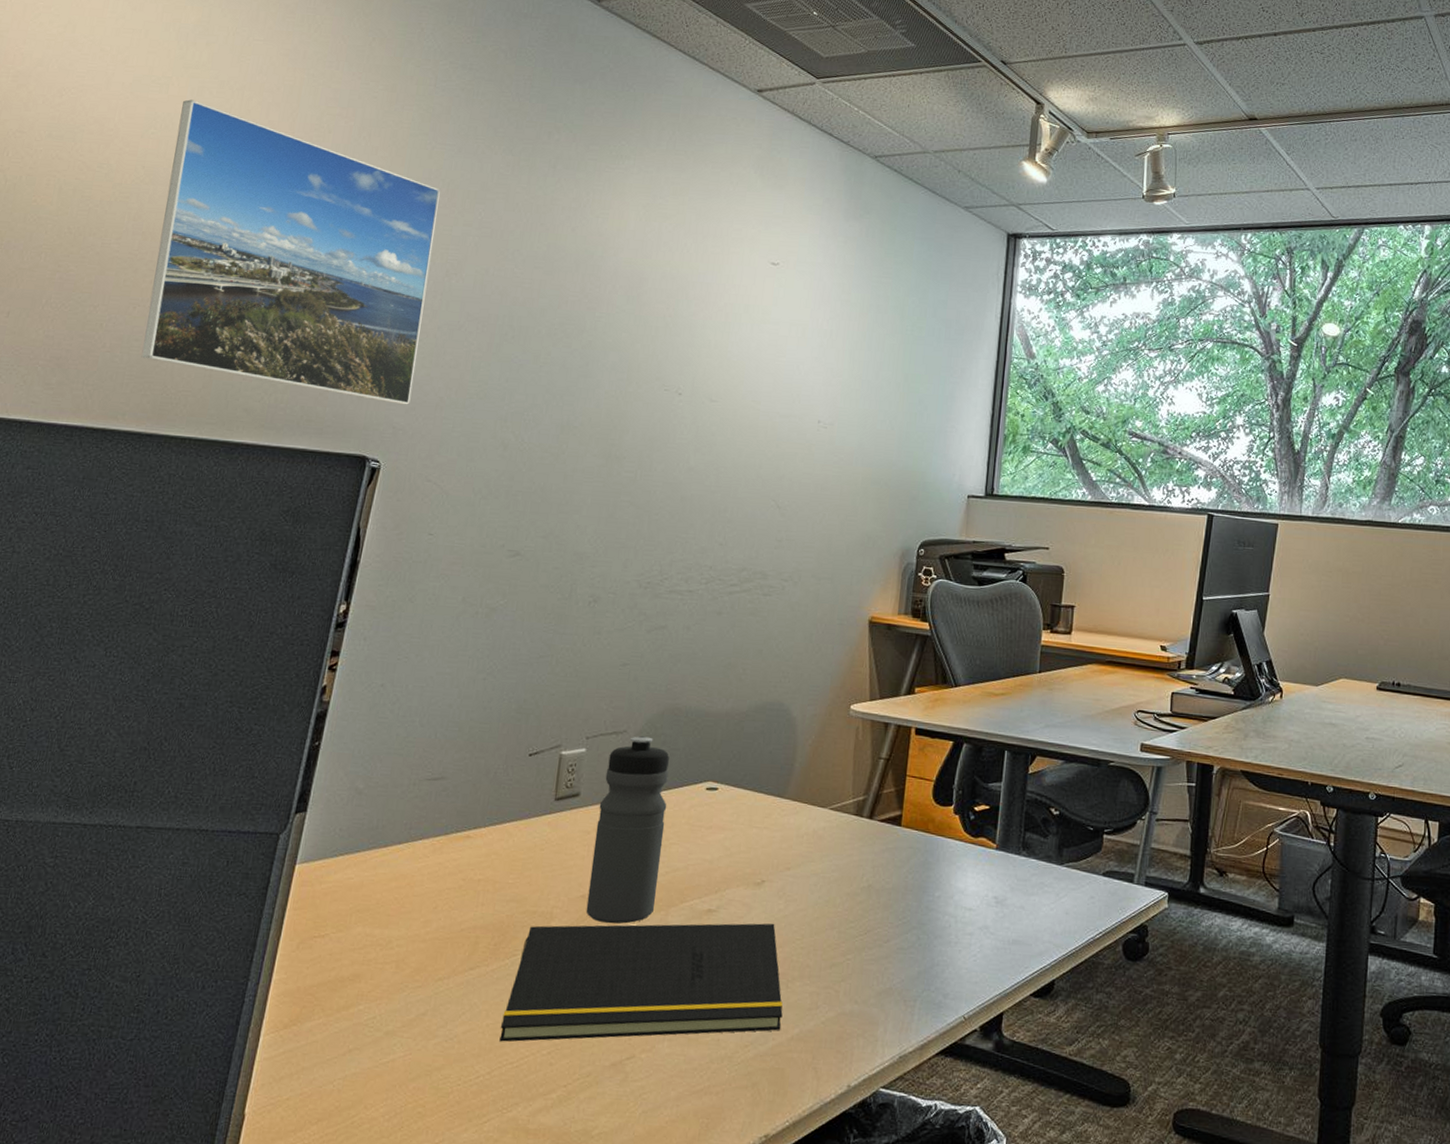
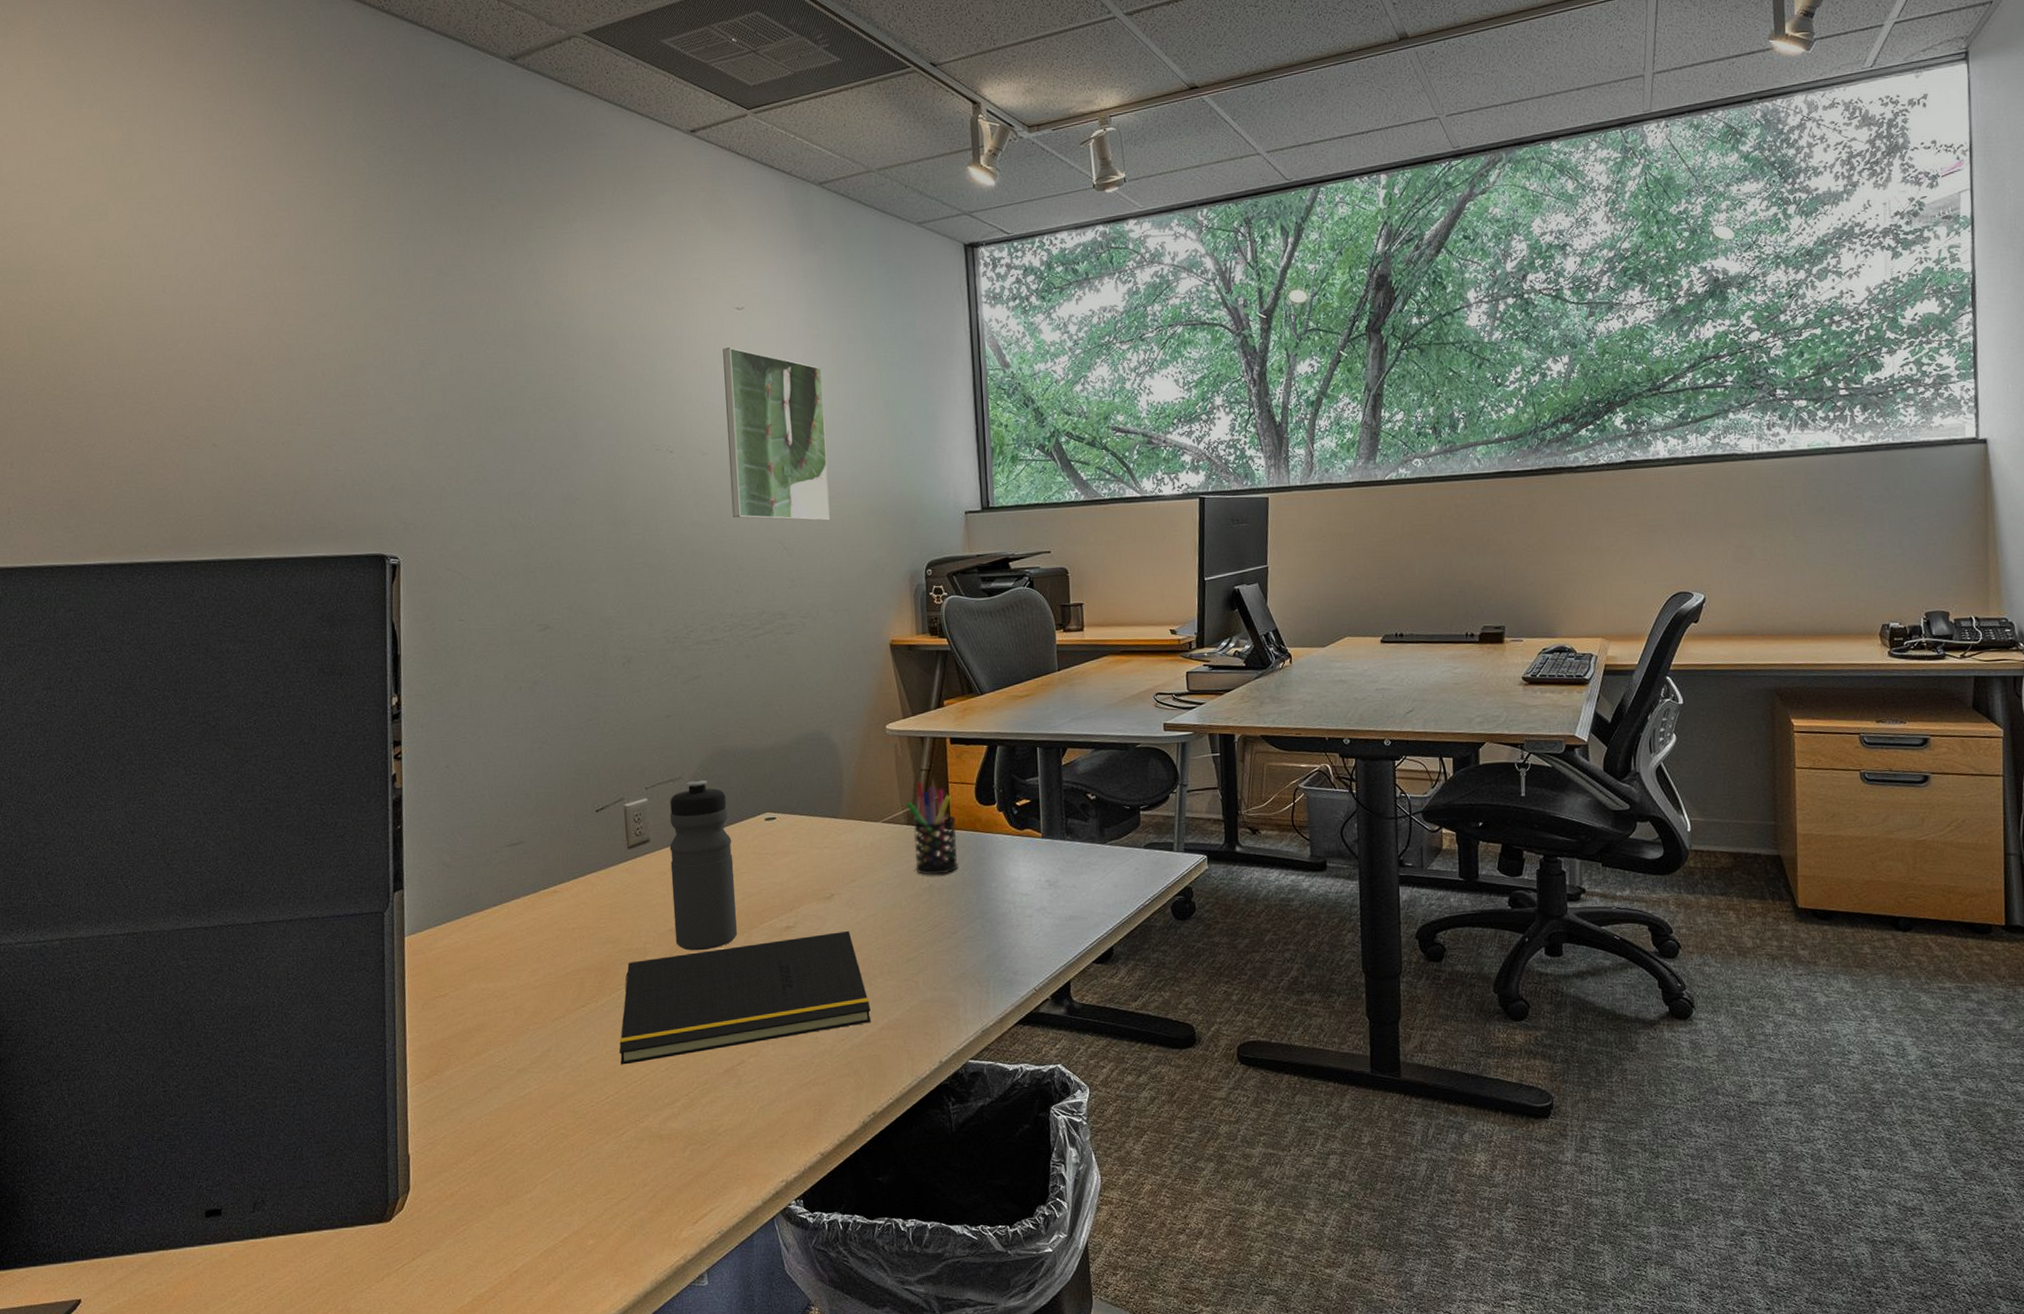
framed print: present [141,99,440,405] -> none [125,223,415,500]
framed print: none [730,300,847,485] -> present [723,347,831,521]
pen holder: none [856,771,909,875] -> present [905,782,959,875]

